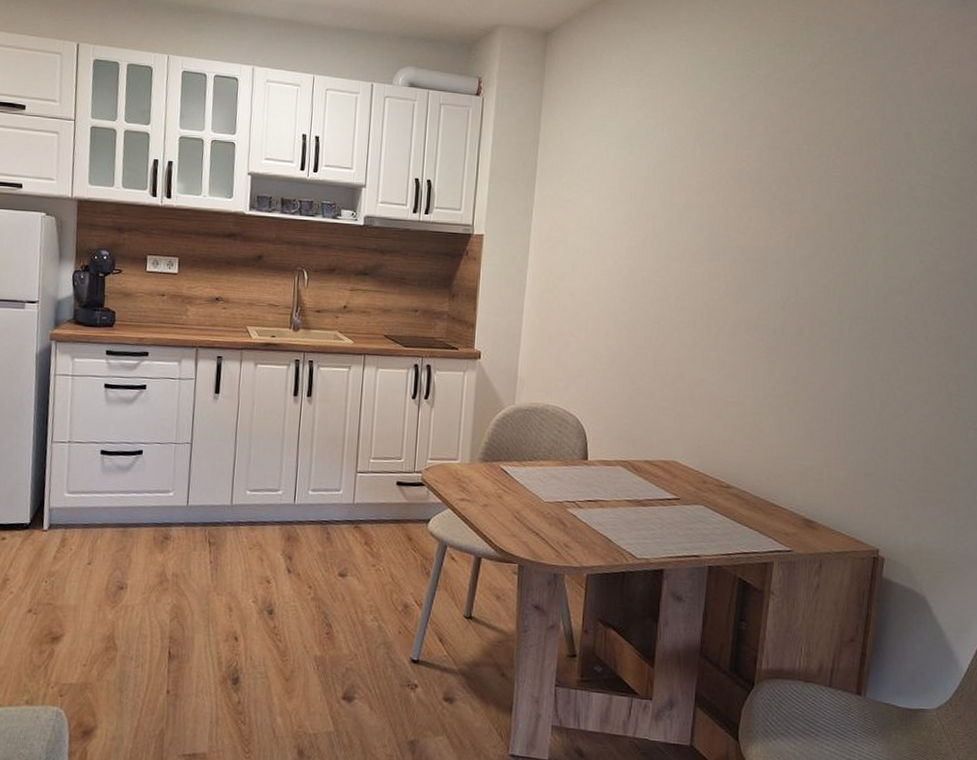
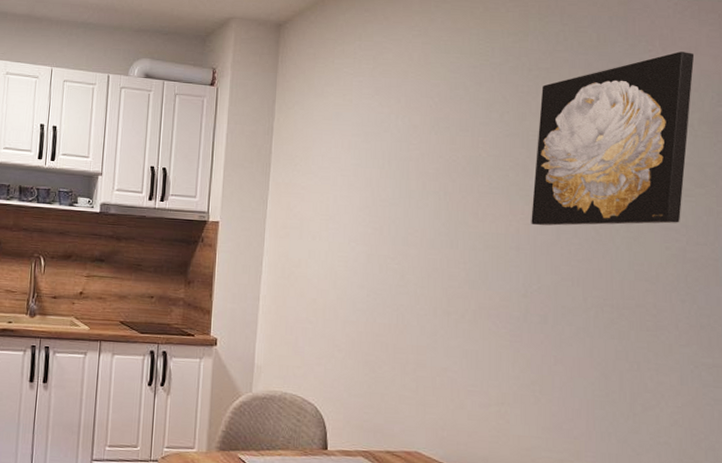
wall art: none [791,64,957,240] -> present [531,51,695,226]

